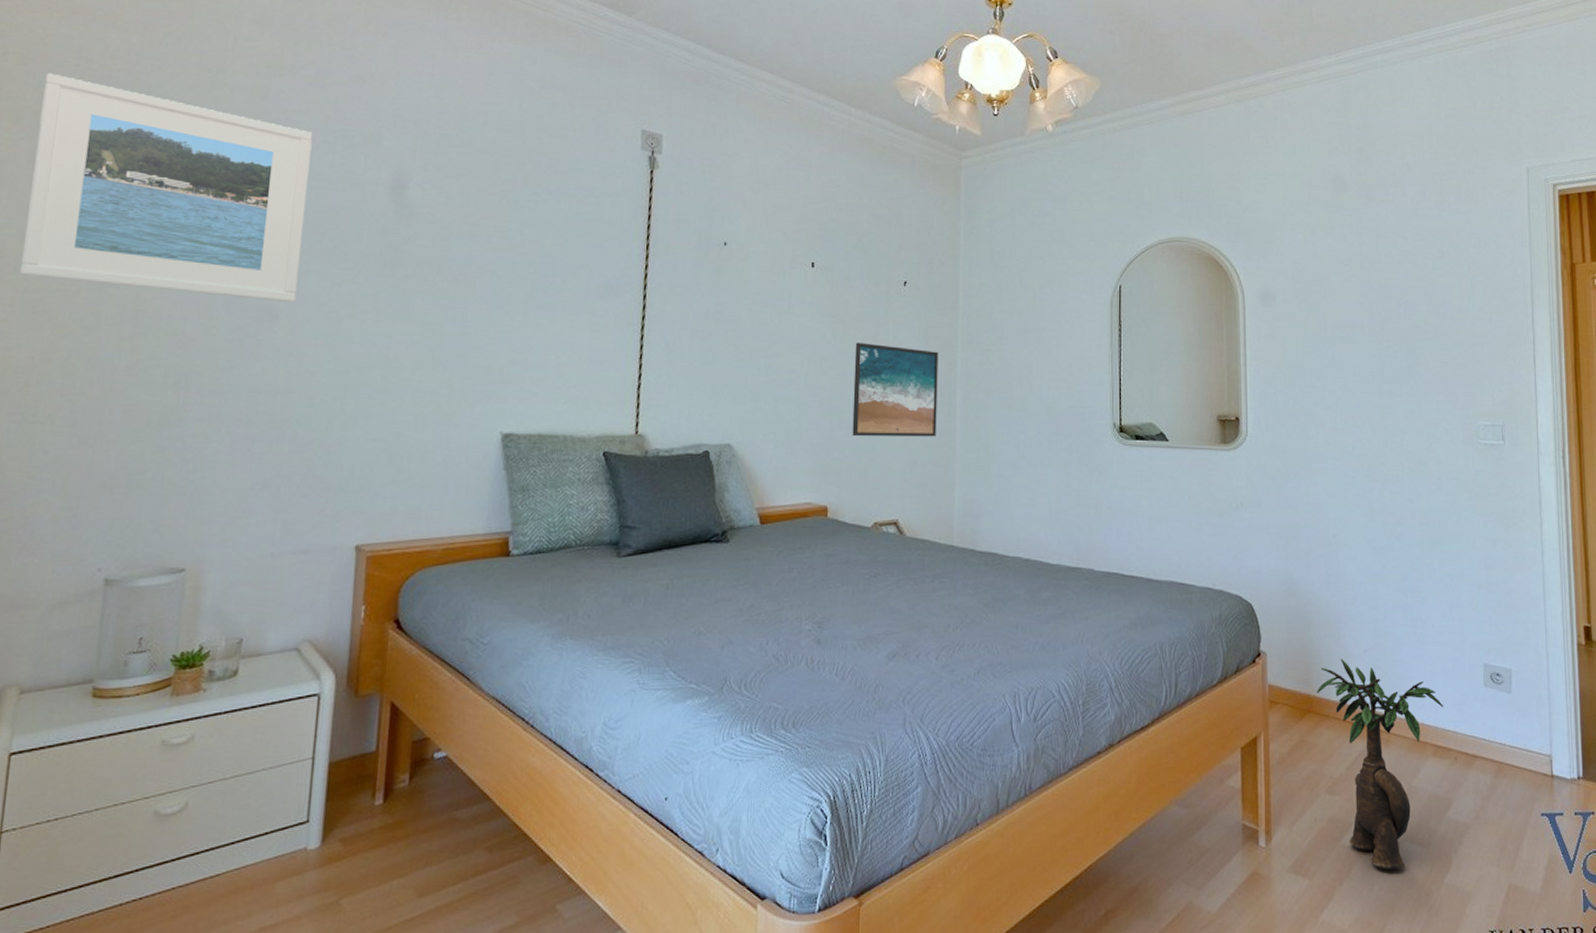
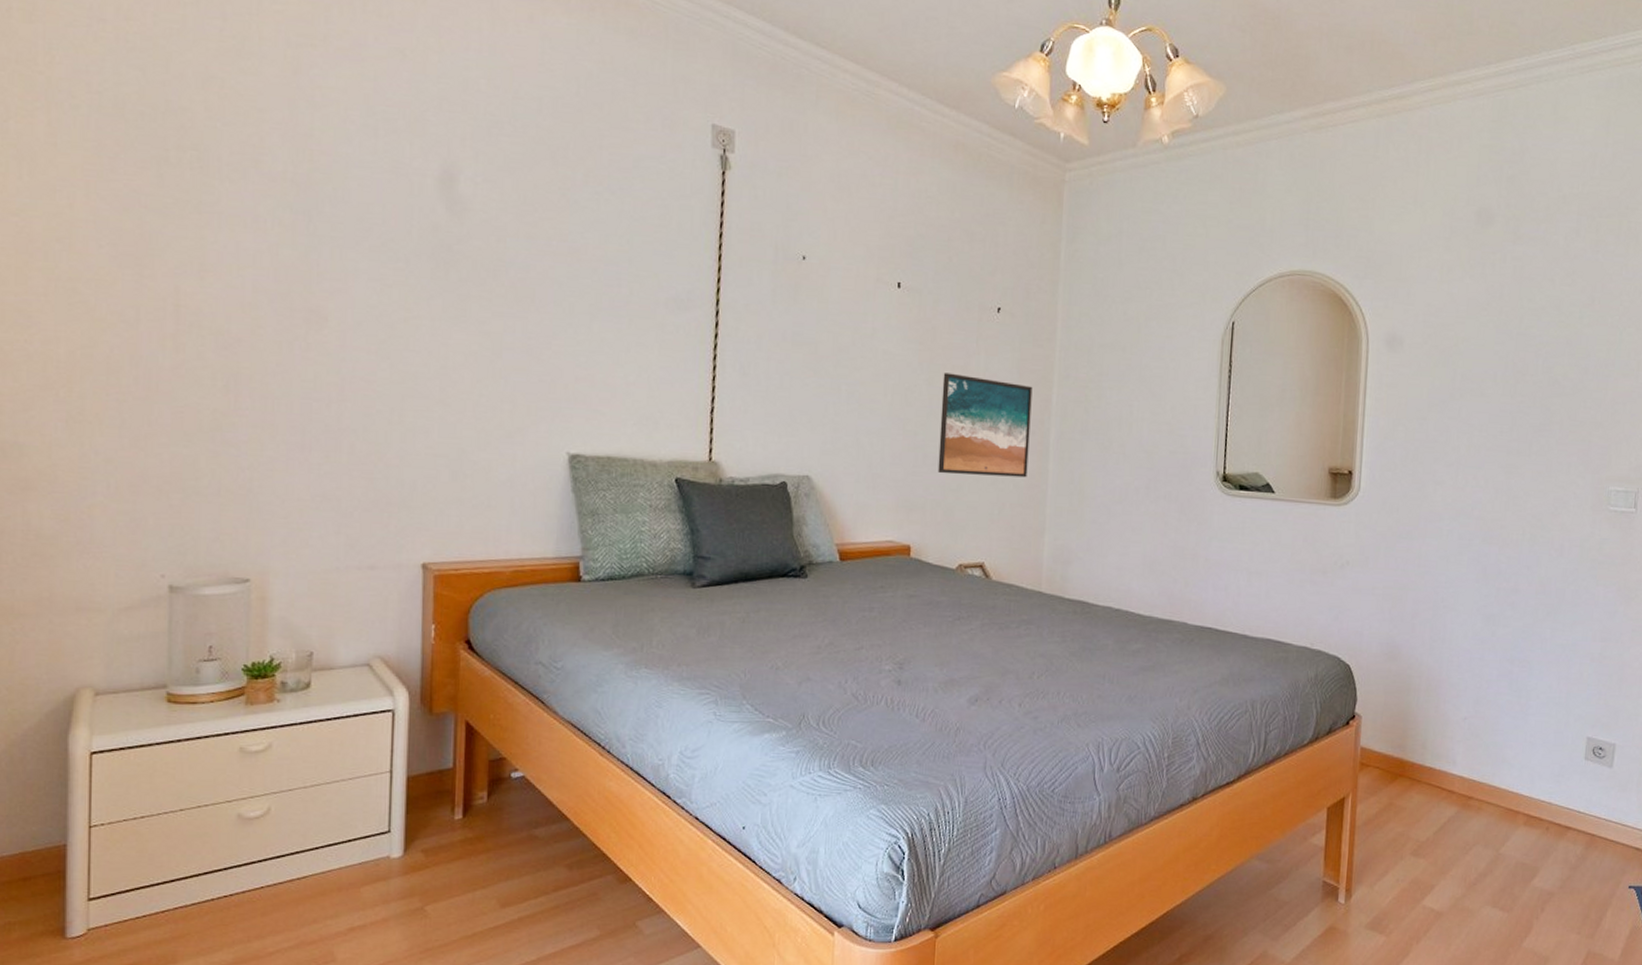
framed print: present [20,73,313,303] -> none [50,33,352,304]
decorative plant: present [1316,659,1444,871] -> none [1409,725,1541,932]

